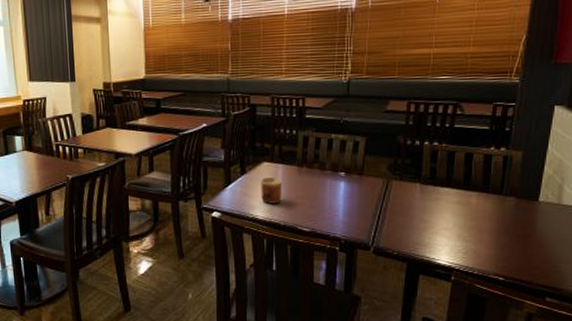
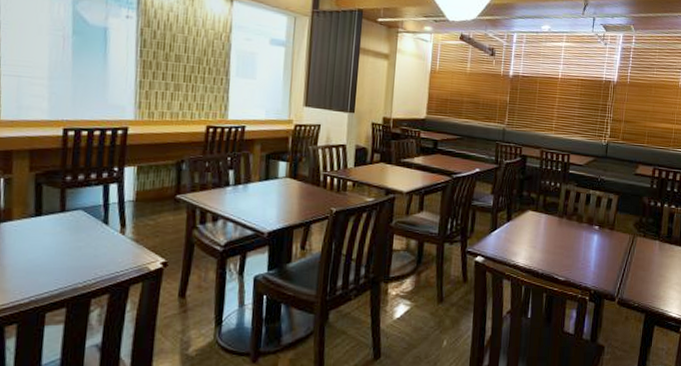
cup: present [259,177,283,204] -> none [523,226,544,252]

